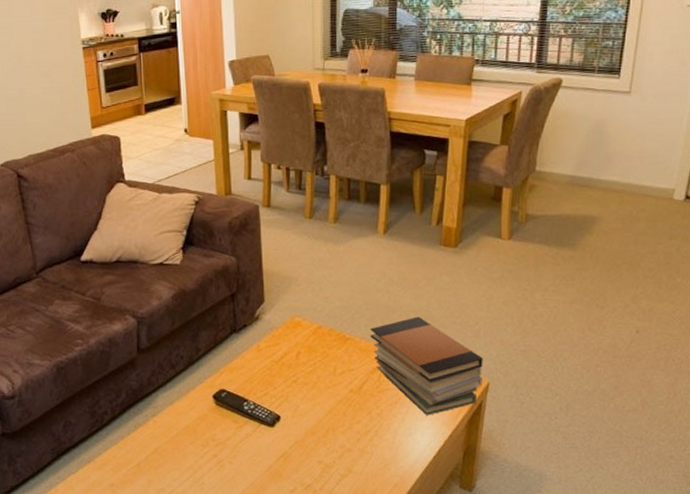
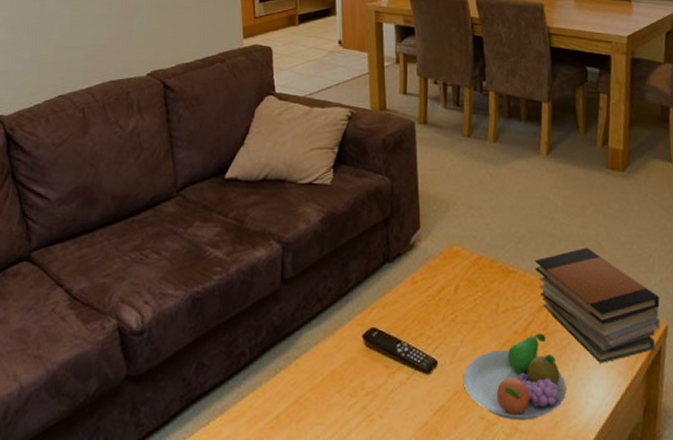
fruit bowl: none [303,391,396,464] -> present [462,333,567,421]

